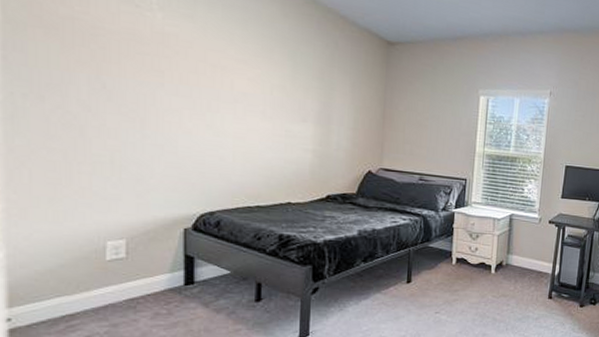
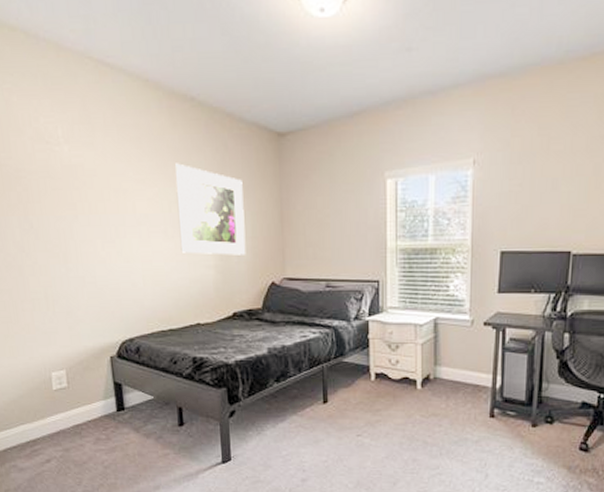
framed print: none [277,50,349,144] -> present [174,163,246,255]

